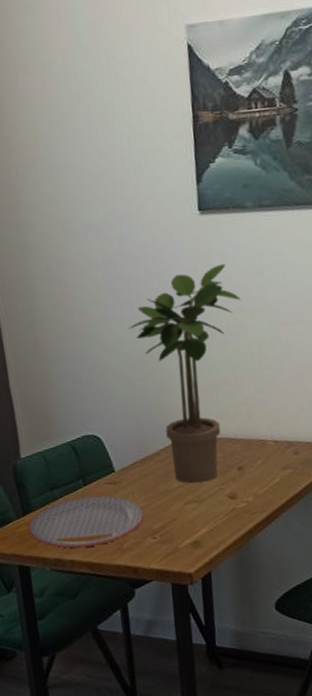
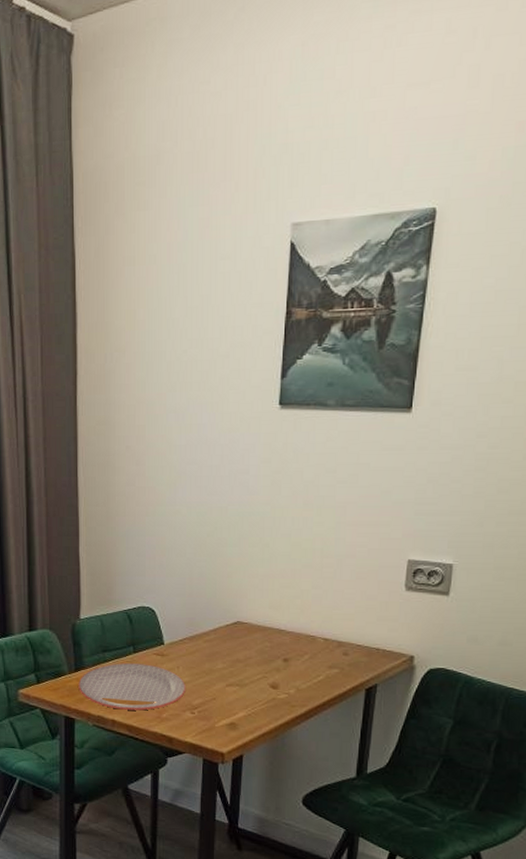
potted plant: present [128,263,241,484] -> none [195,458,310,668]

